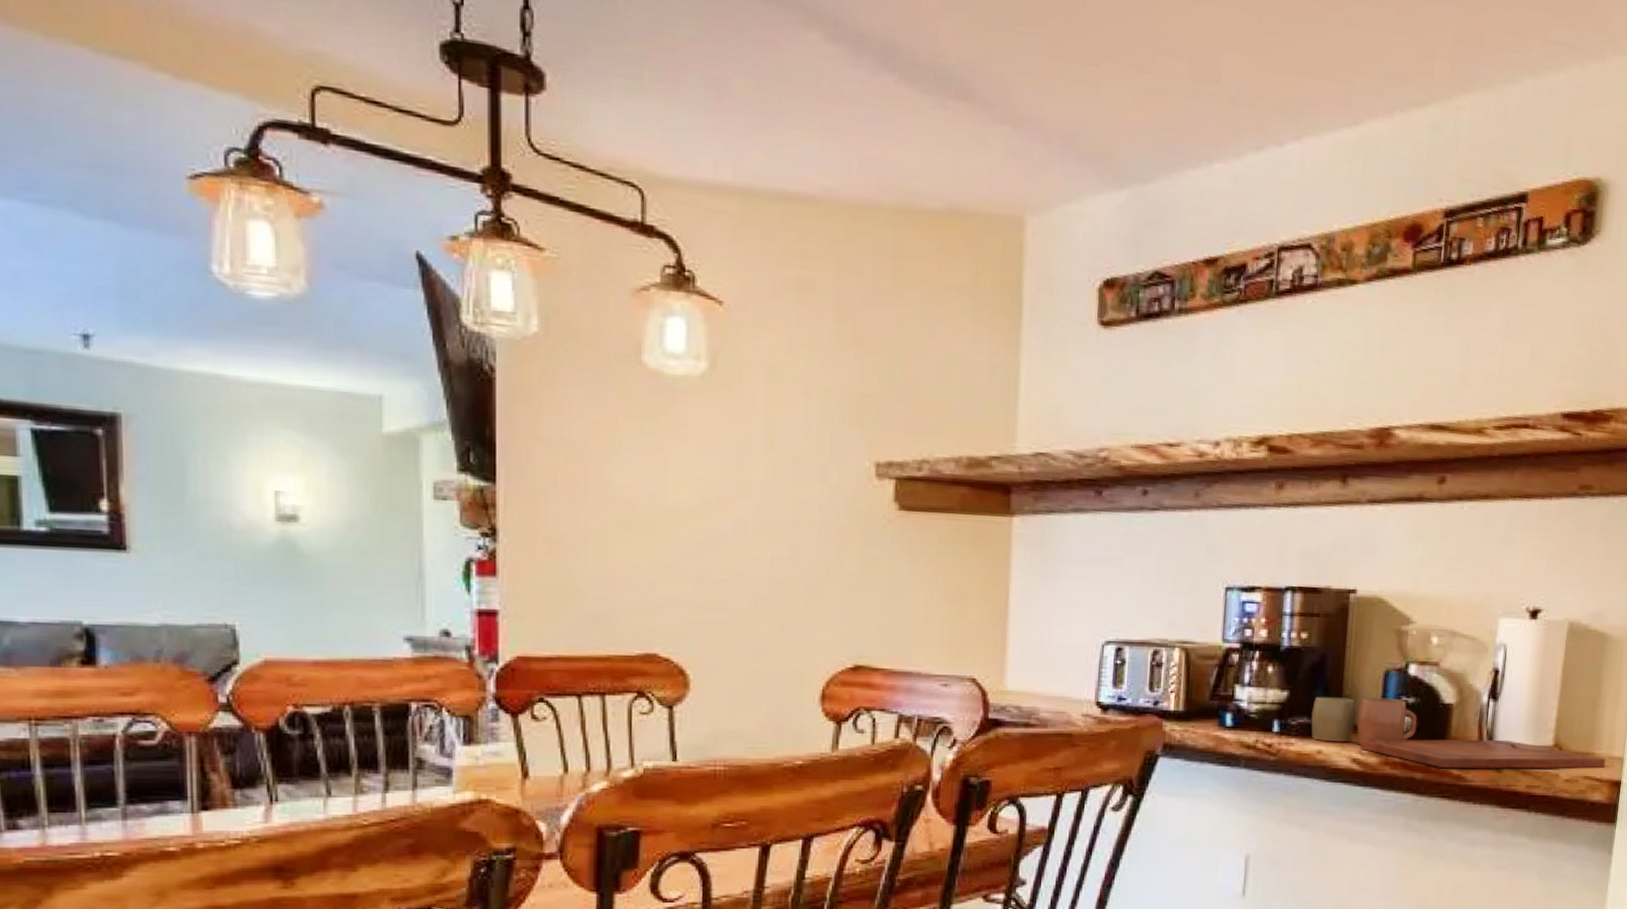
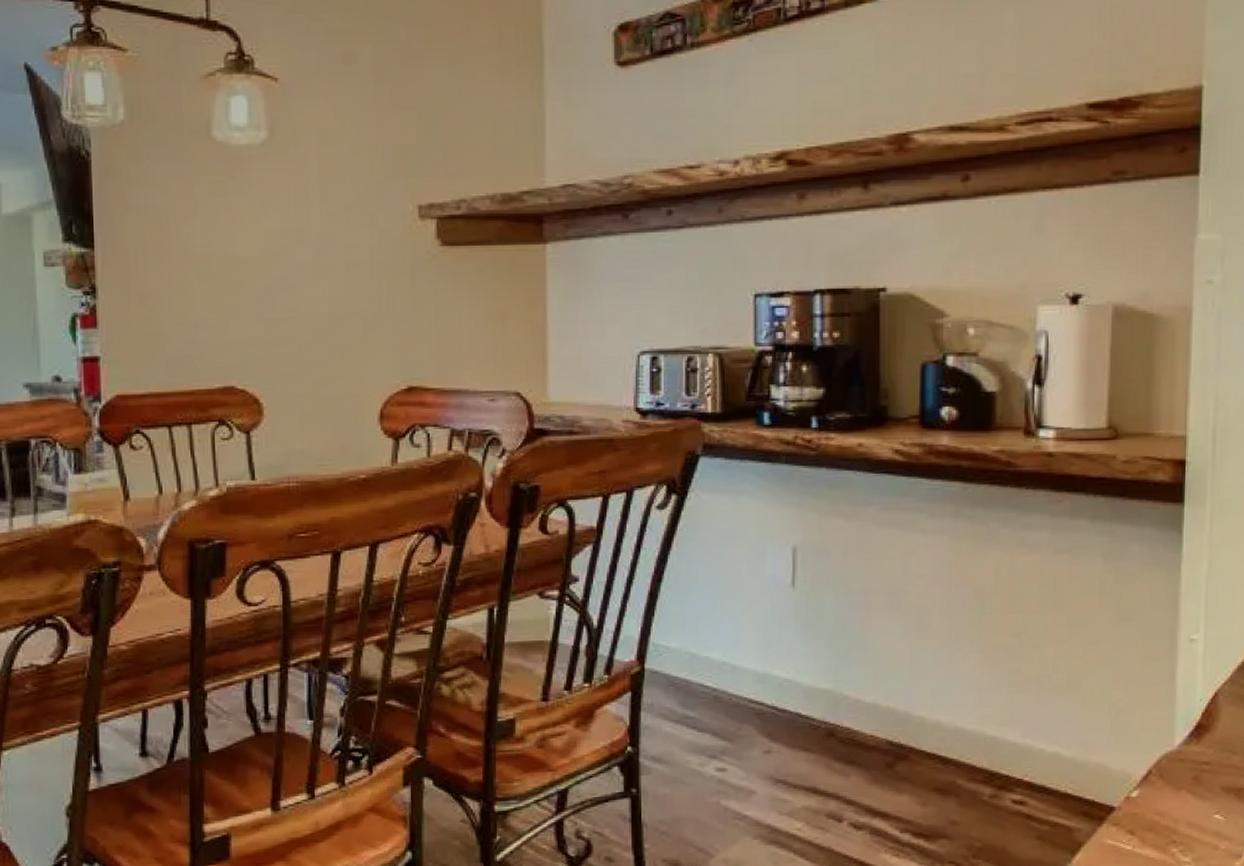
mug: present [1311,696,1356,742] -> none [849,391,895,435]
mug: present [1356,697,1417,745] -> none [897,389,959,437]
cutting board: present [1359,739,1606,769] -> none [901,424,1166,456]

